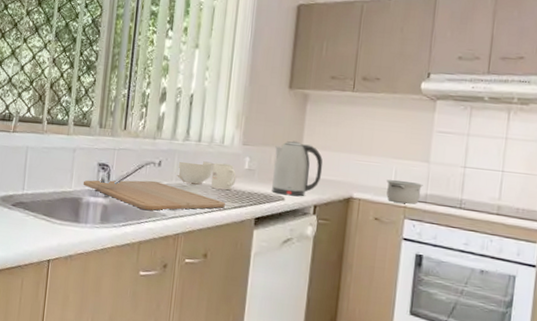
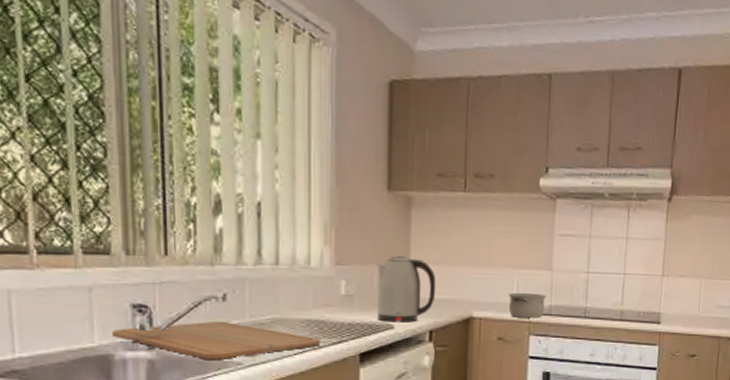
bowl: present [175,161,215,185] -> none [247,290,301,320]
mug: present [211,163,237,191] -> none [298,290,331,324]

